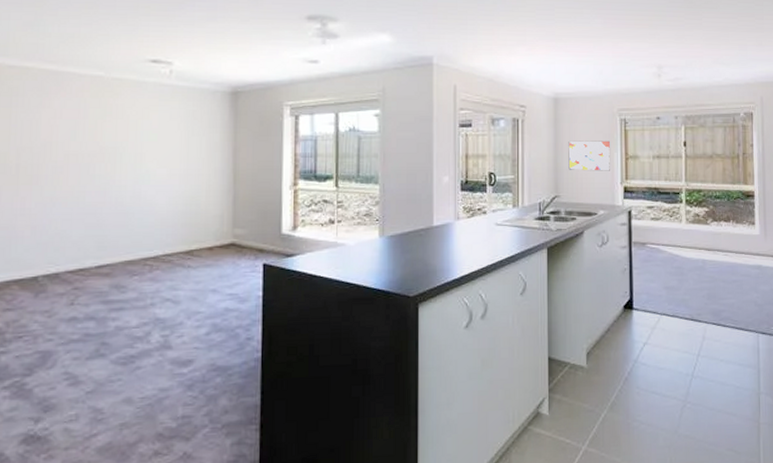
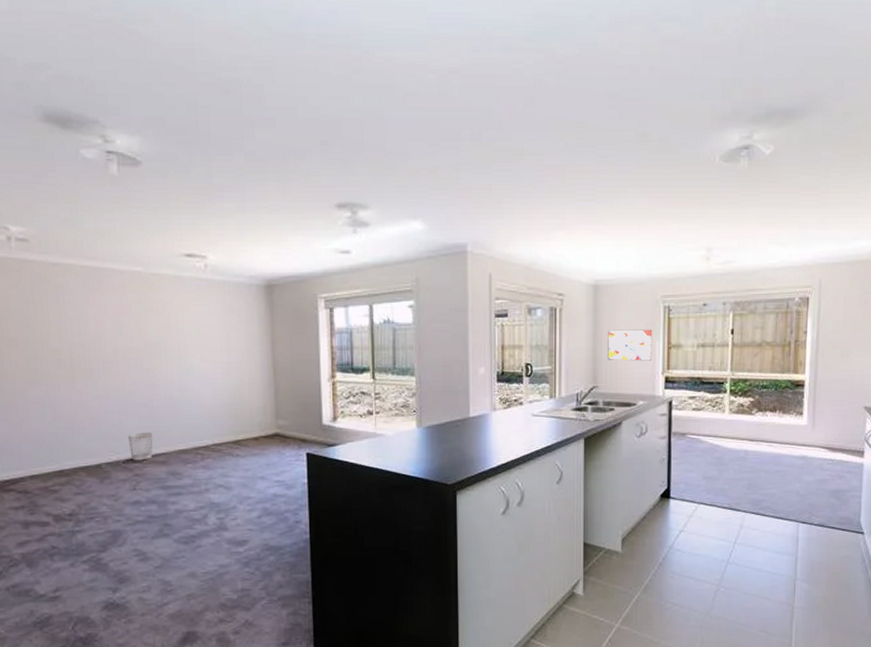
wastebasket: none [70,242,99,273] -> present [127,432,153,461]

